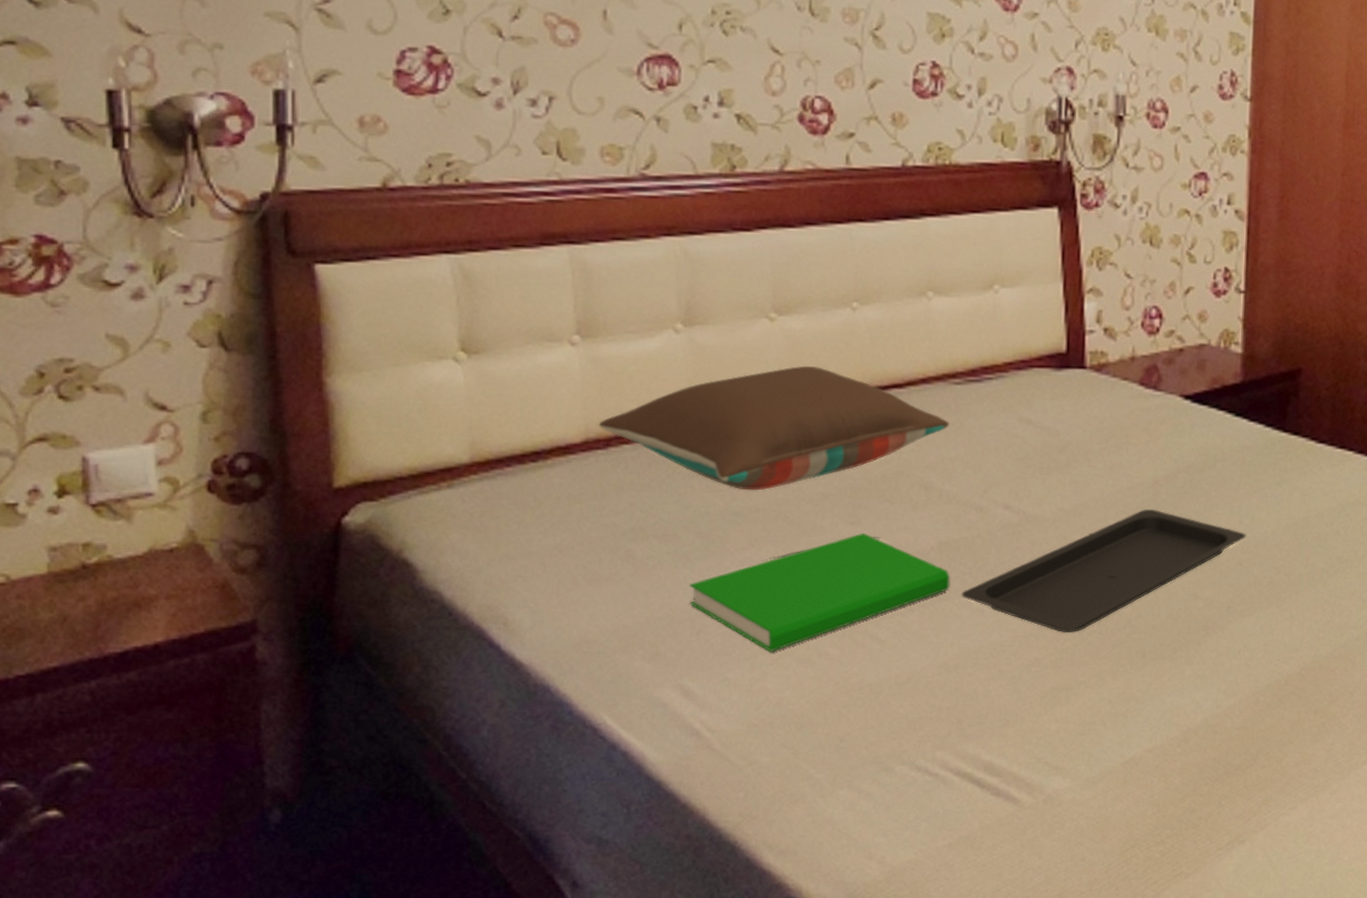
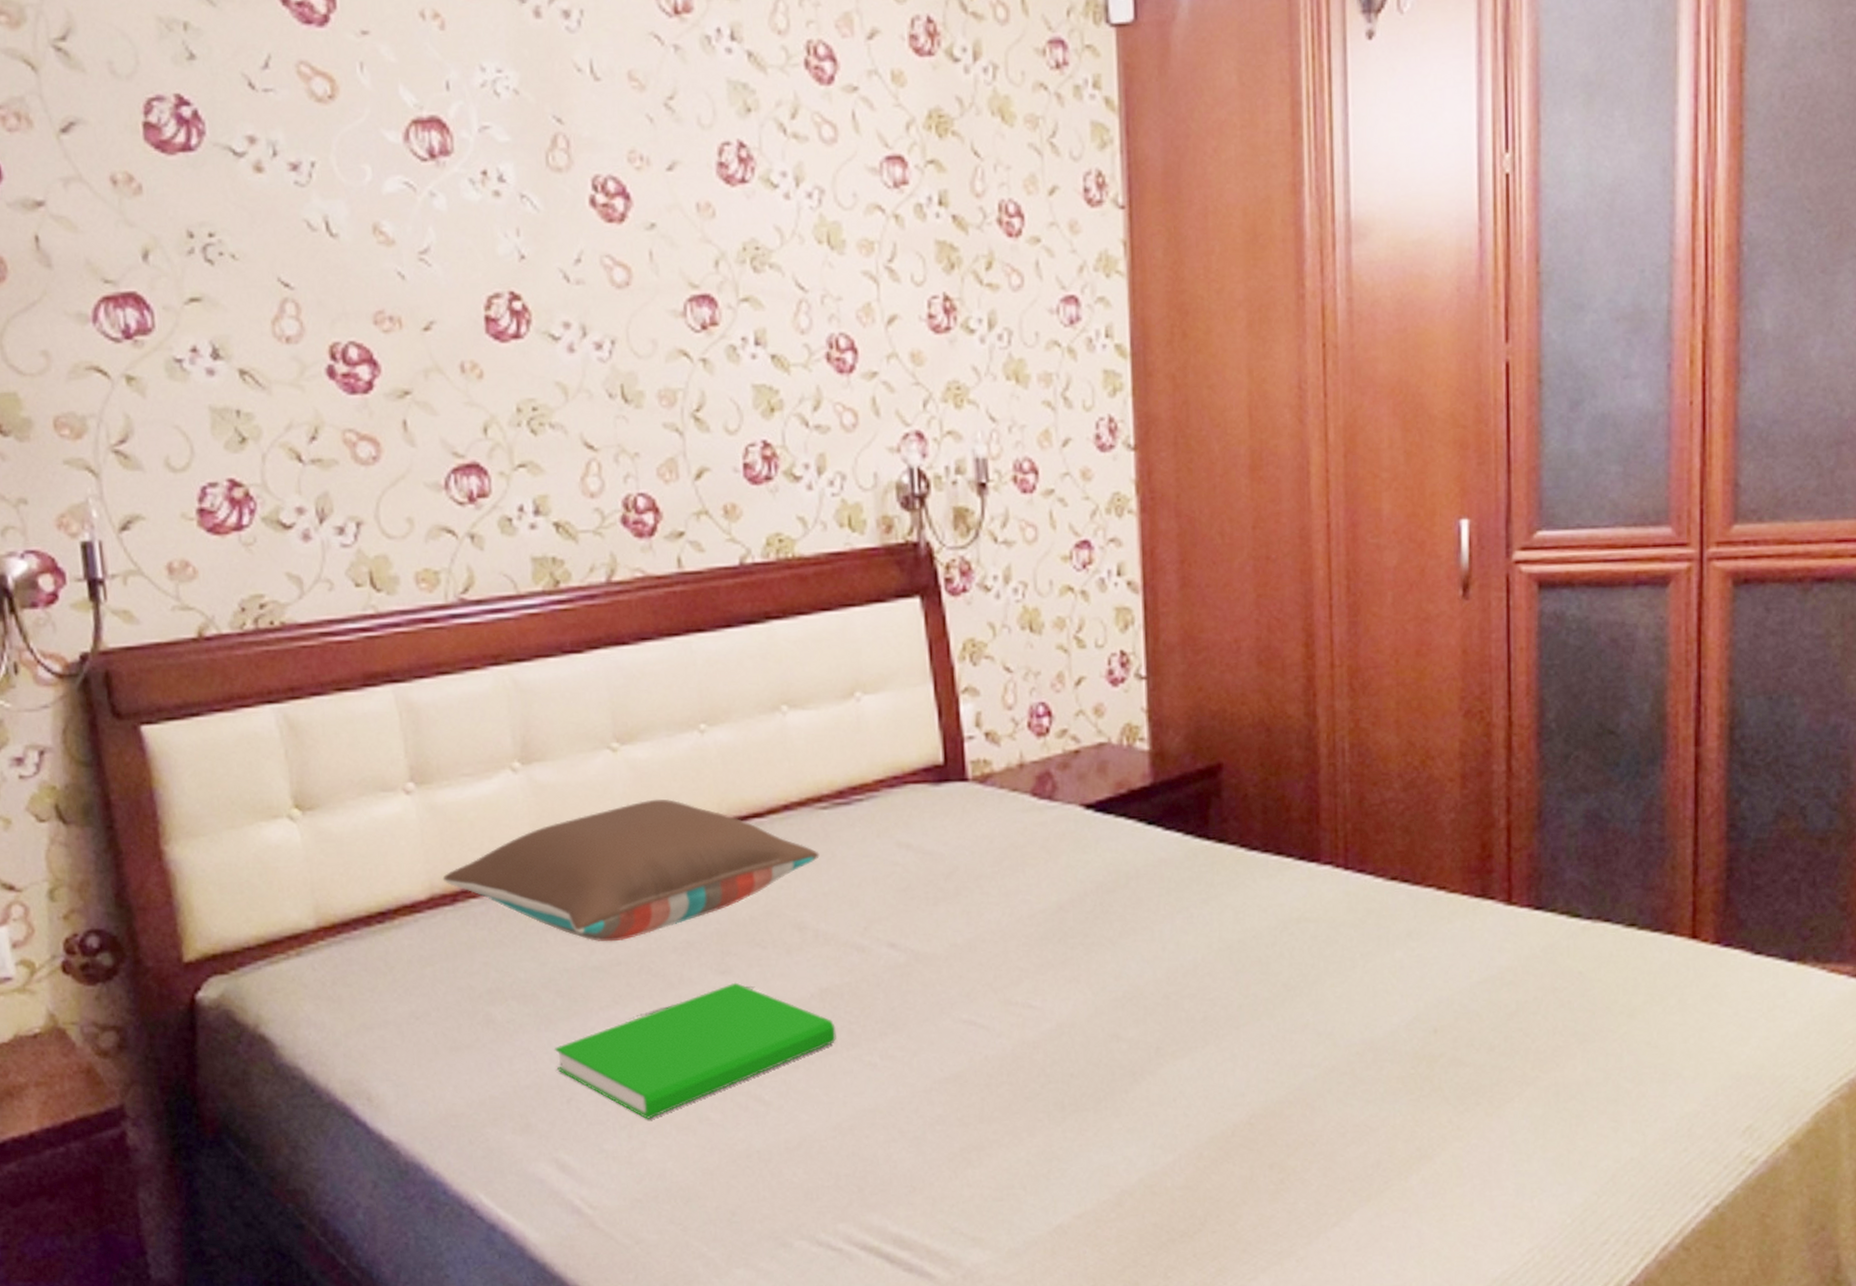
serving tray: present [961,508,1246,634] -> none [849,938,1172,1086]

